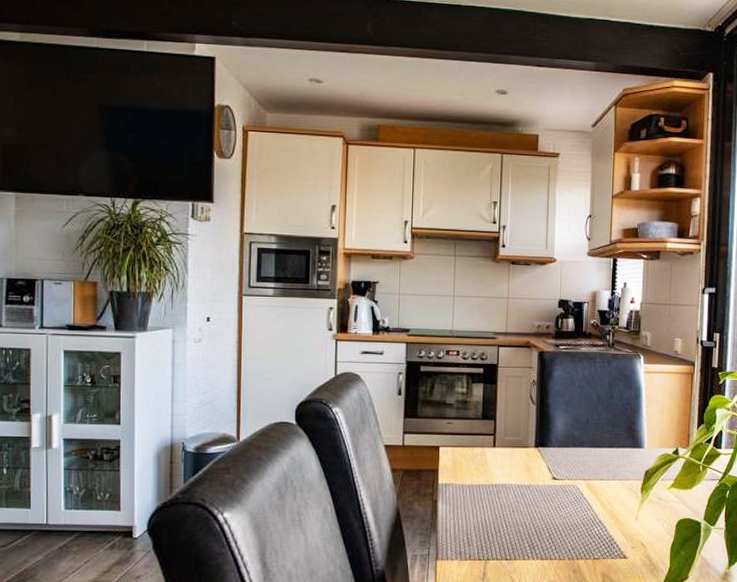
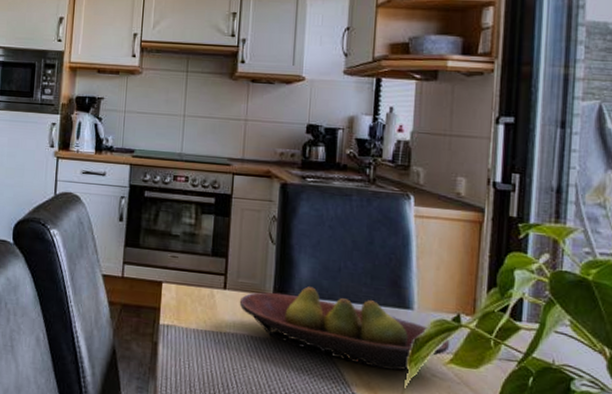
fruit bowl: none [507,438,671,498] -> present [239,286,450,371]

